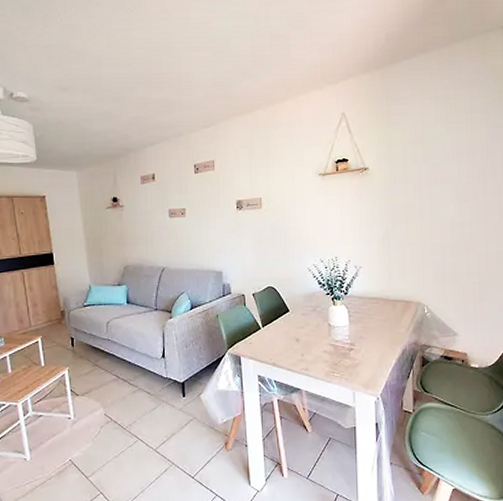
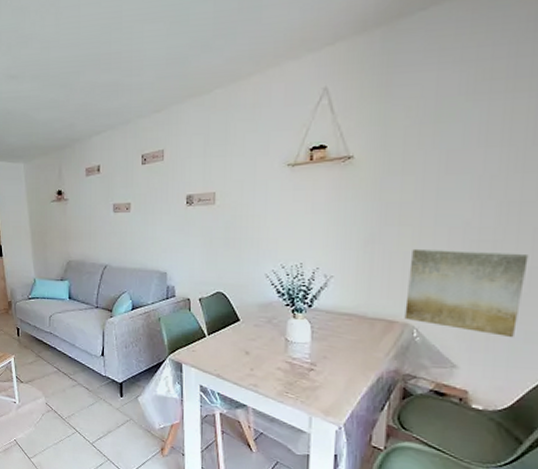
wall art: none [416,241,495,308] -> present [404,248,529,338]

